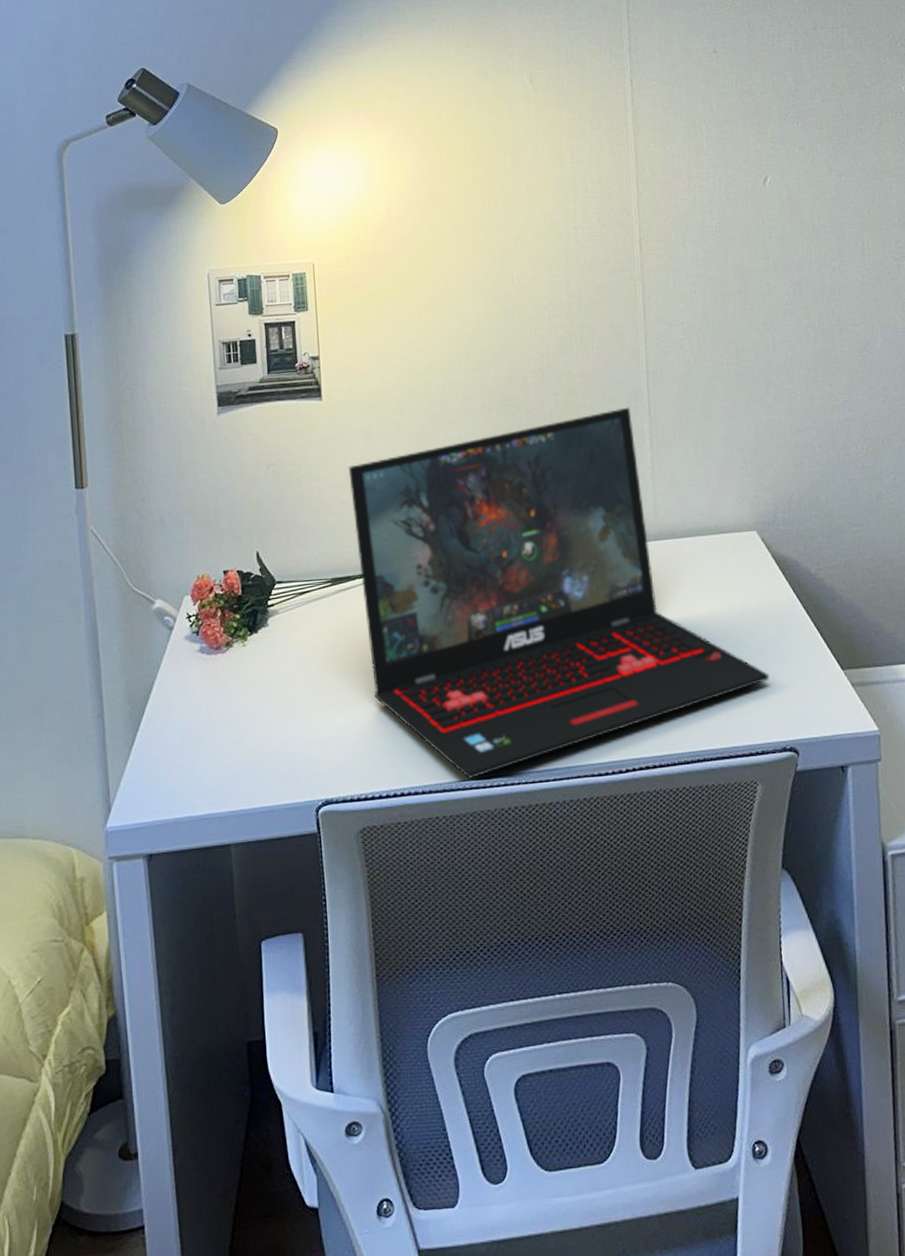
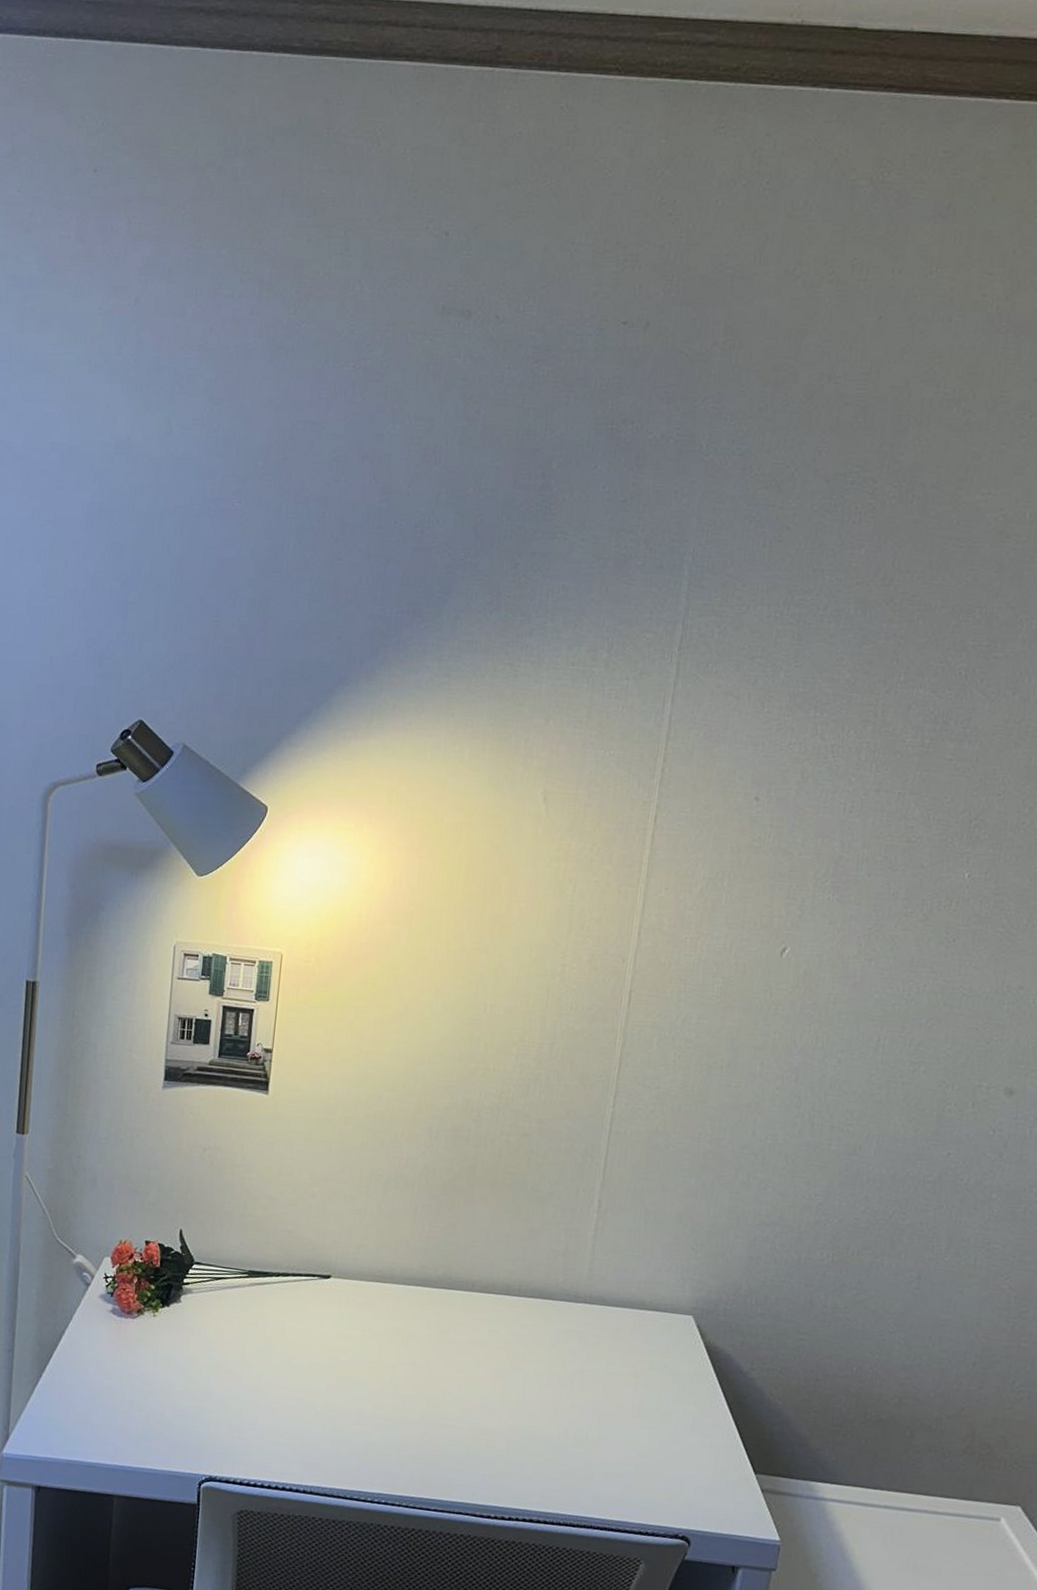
laptop: present [348,407,770,779] -> none [272,1162,676,1490]

